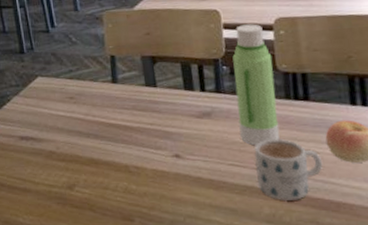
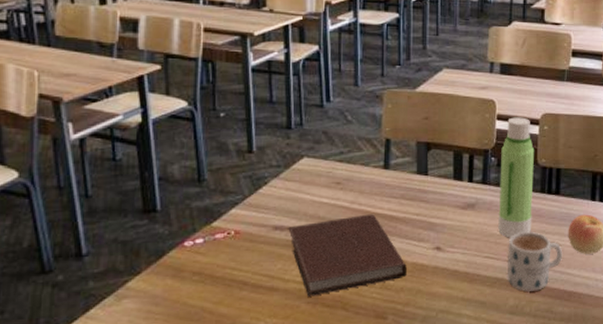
notebook: none [32,124,148,198] -> present [288,214,407,297]

